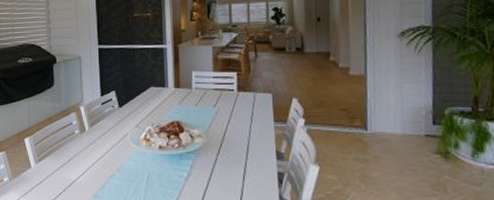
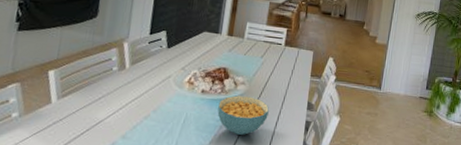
cereal bowl: none [178,149,233,190] -> present [217,95,269,135]

